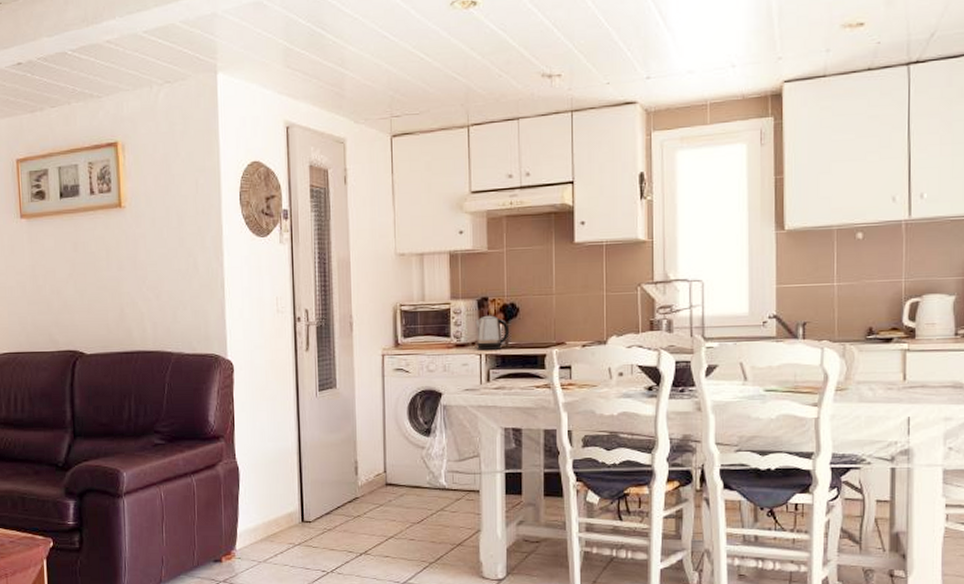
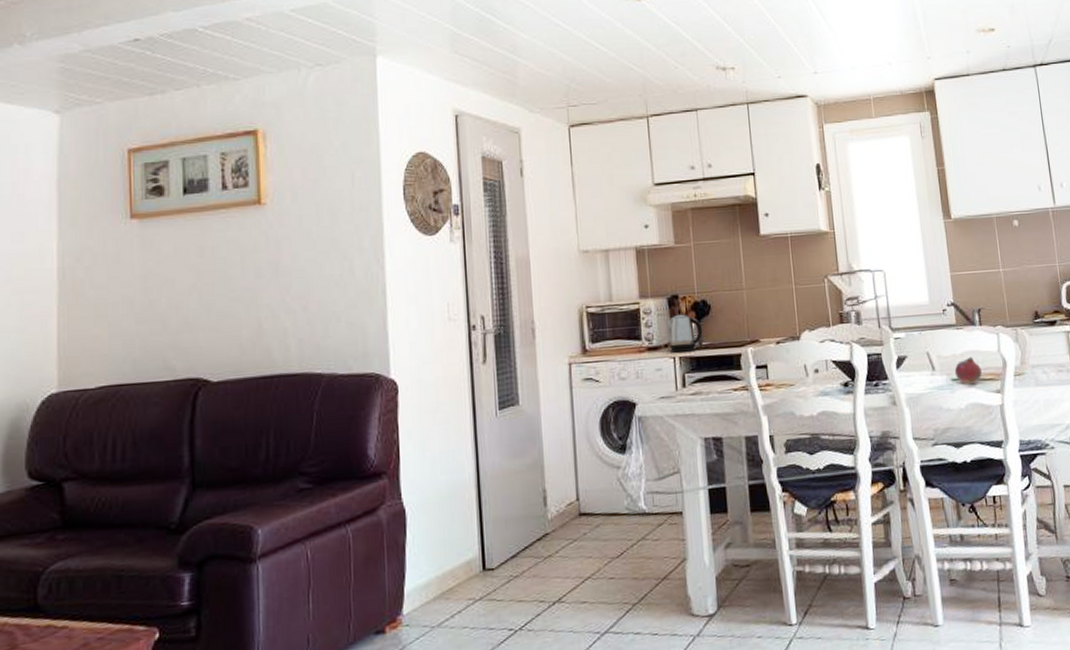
fruit: none [768,369,799,397] -> present [954,356,982,385]

